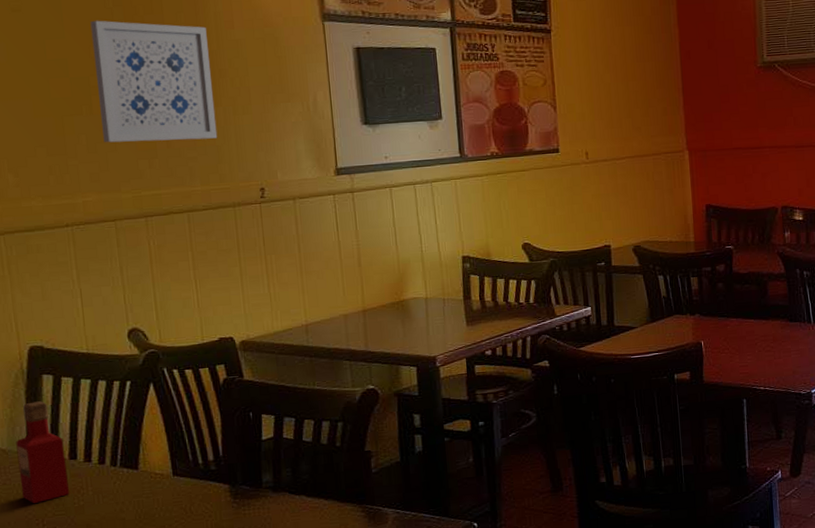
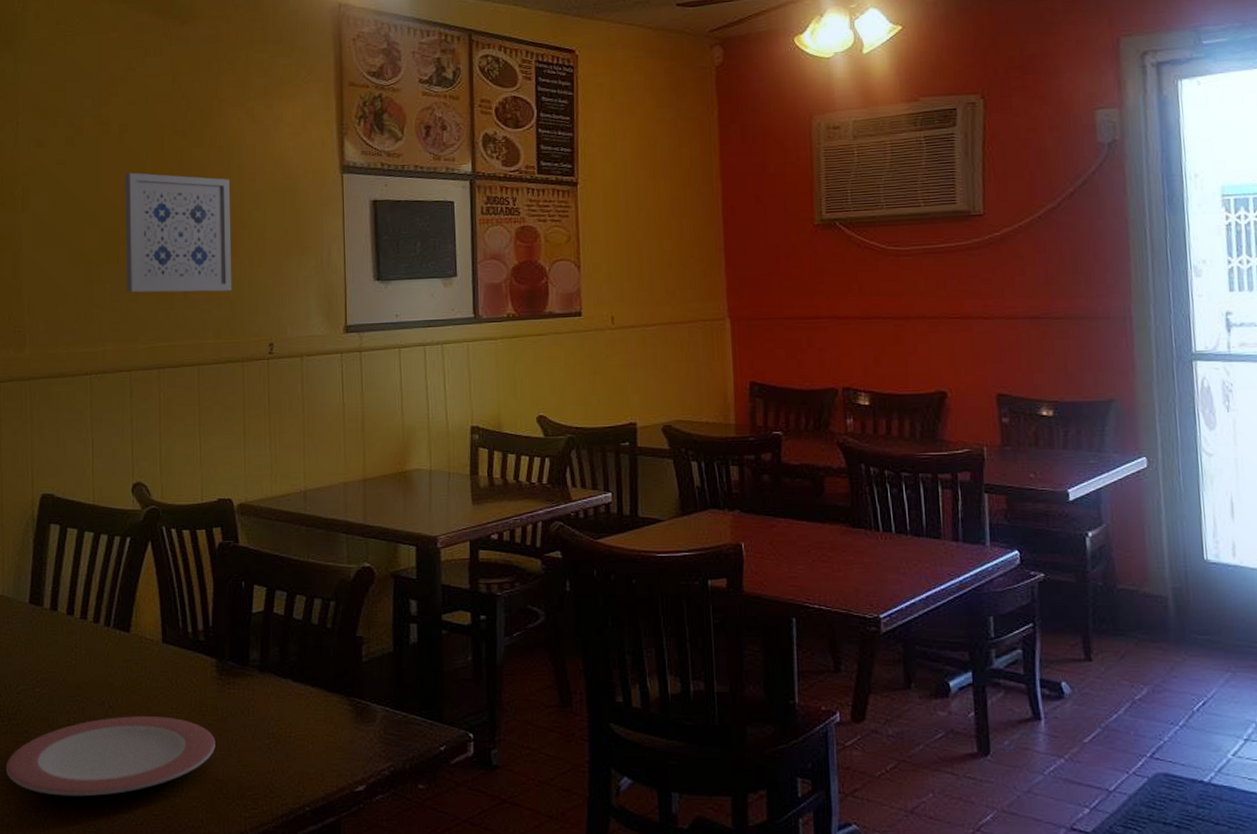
tabasco sauce: present [16,401,69,504] -> none [20,551,63,658]

